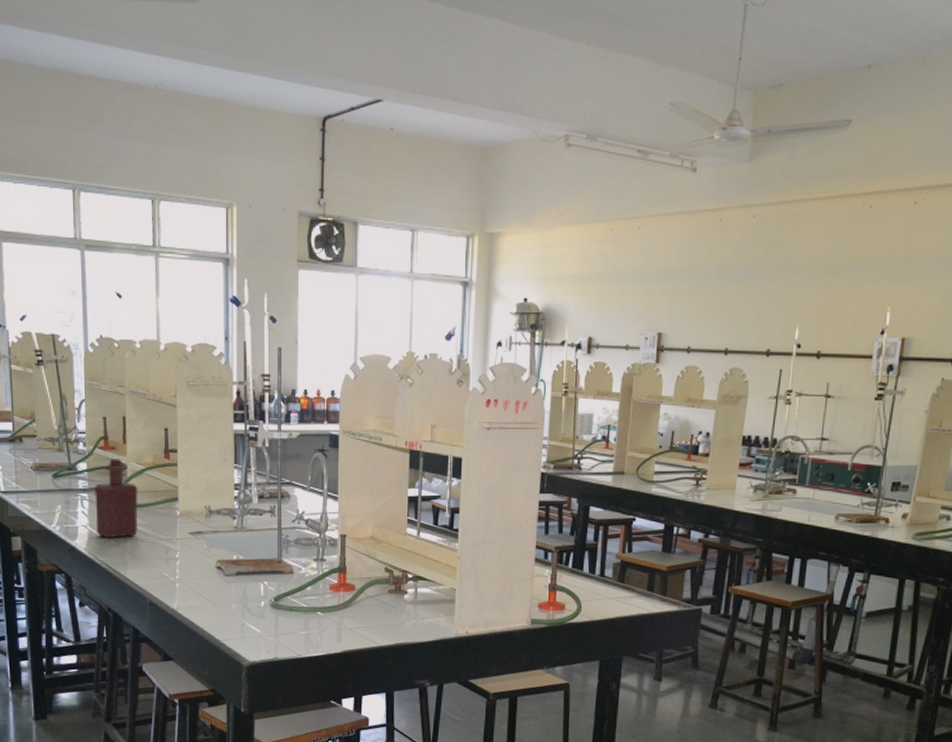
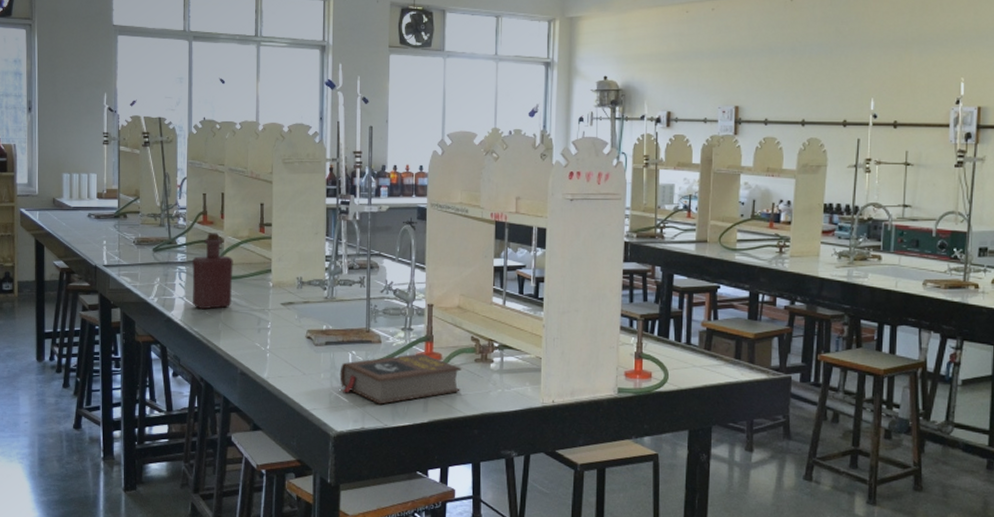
book: none [251,584,375,635] -> present [339,353,462,405]

